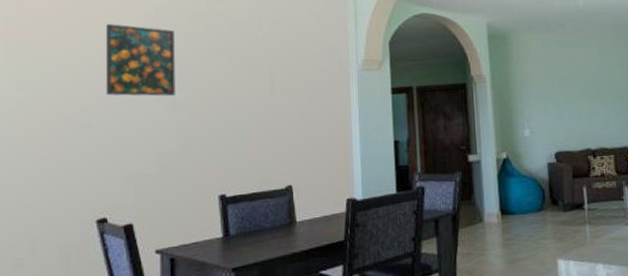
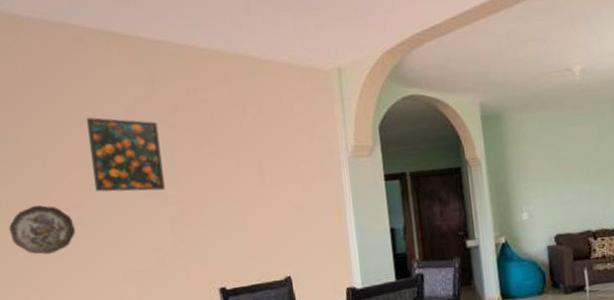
decorative plate: none [15,107,81,156] -> present [9,205,75,255]

